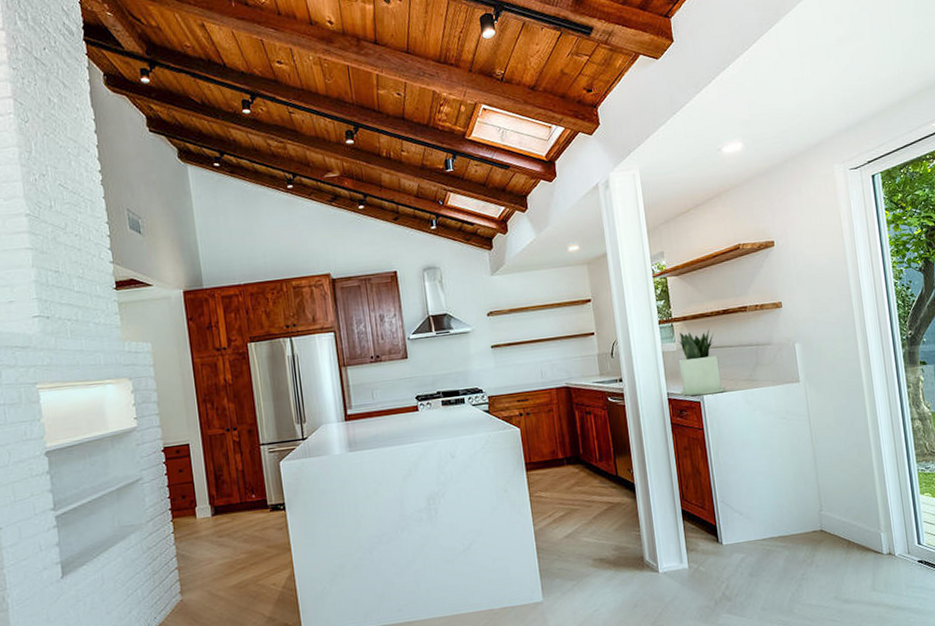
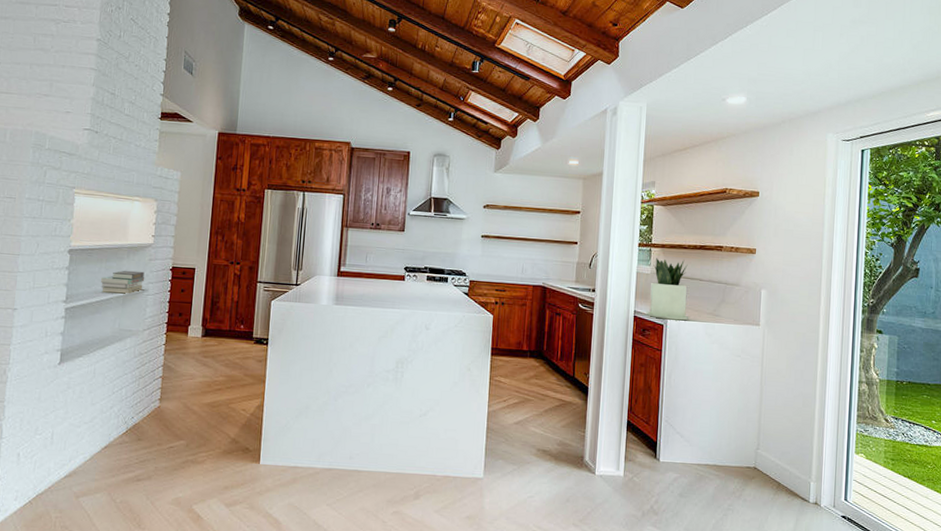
books: none [88,459,137,491] -> present [101,270,145,294]

